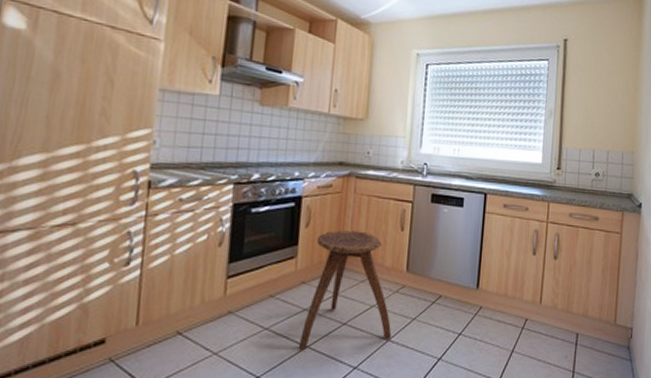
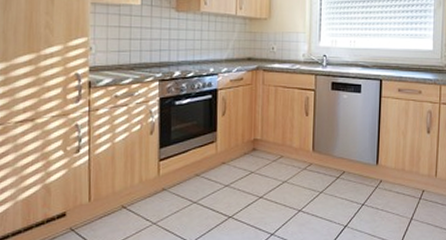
stool: present [298,230,392,351] -> none [222,117,303,220]

